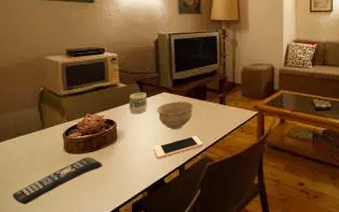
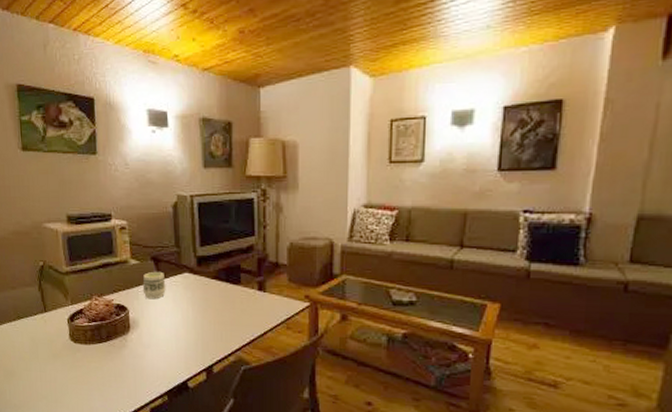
remote control: present [12,157,103,205] -> none [16,348,114,399]
cell phone: present [153,135,203,159] -> none [174,330,236,357]
bowl: present [156,101,195,129] -> none [177,285,226,321]

